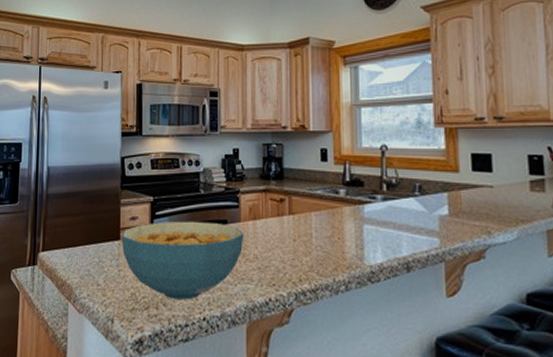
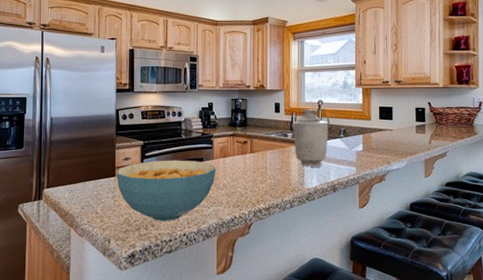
vase: none [345,157,397,237] -> present [292,109,329,167]

